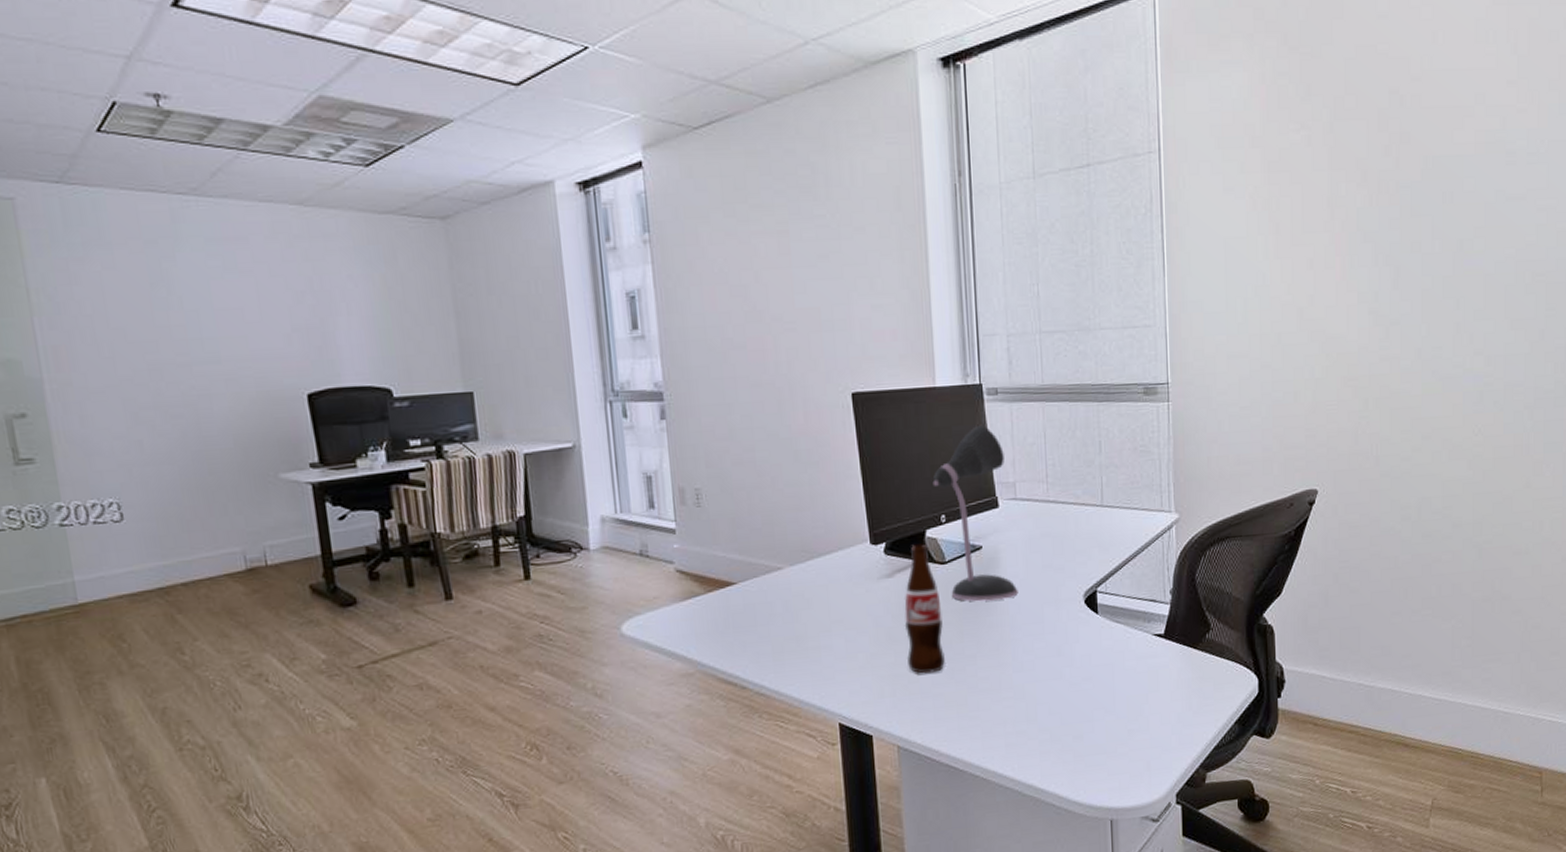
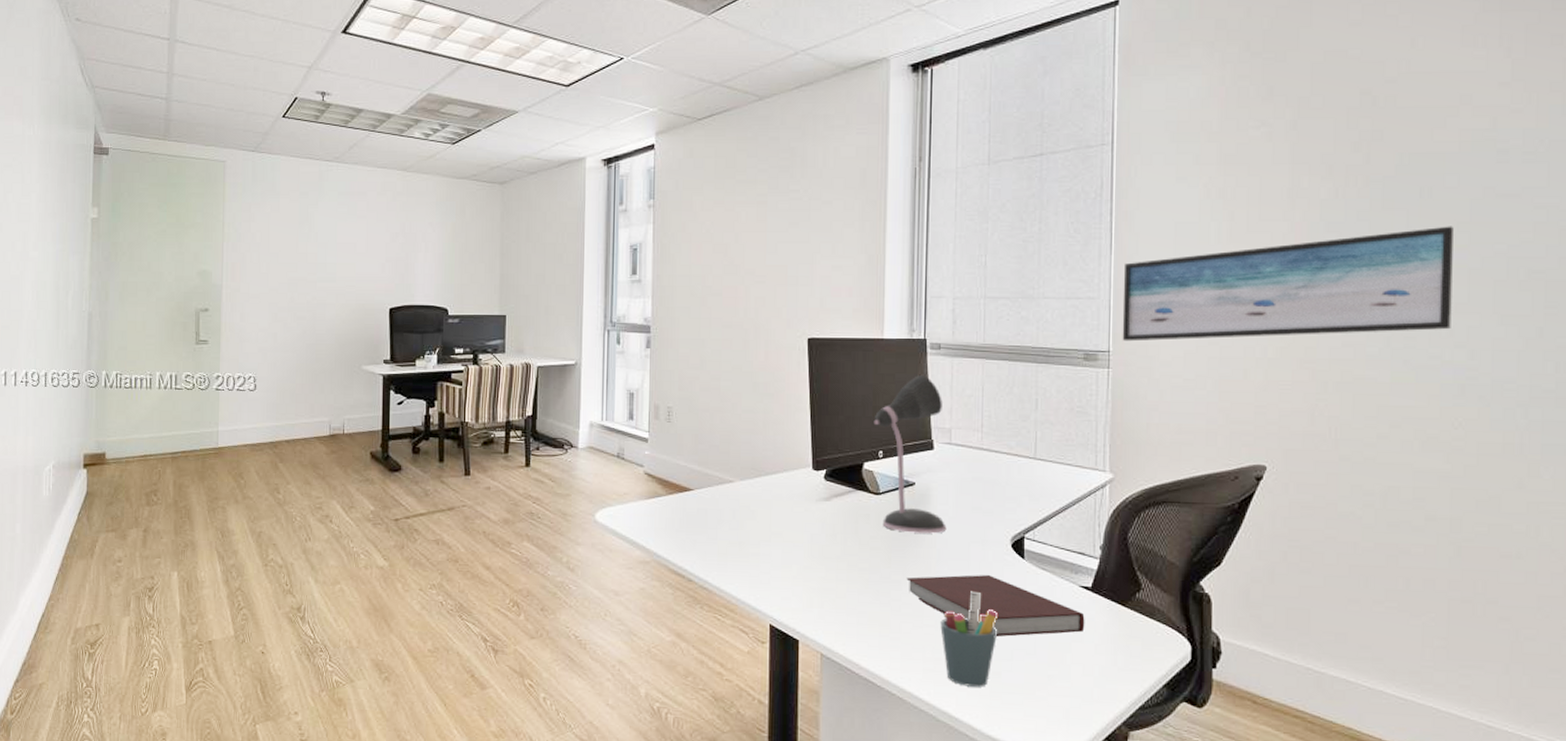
bottle: present [904,543,945,674] -> none [836,474,873,592]
notebook: none [981,636,1160,698] -> present [906,575,1085,637]
pen holder: none [1019,655,1077,756] -> present [940,591,999,687]
wall art: none [1177,231,1471,371] -> present [1122,226,1453,342]

